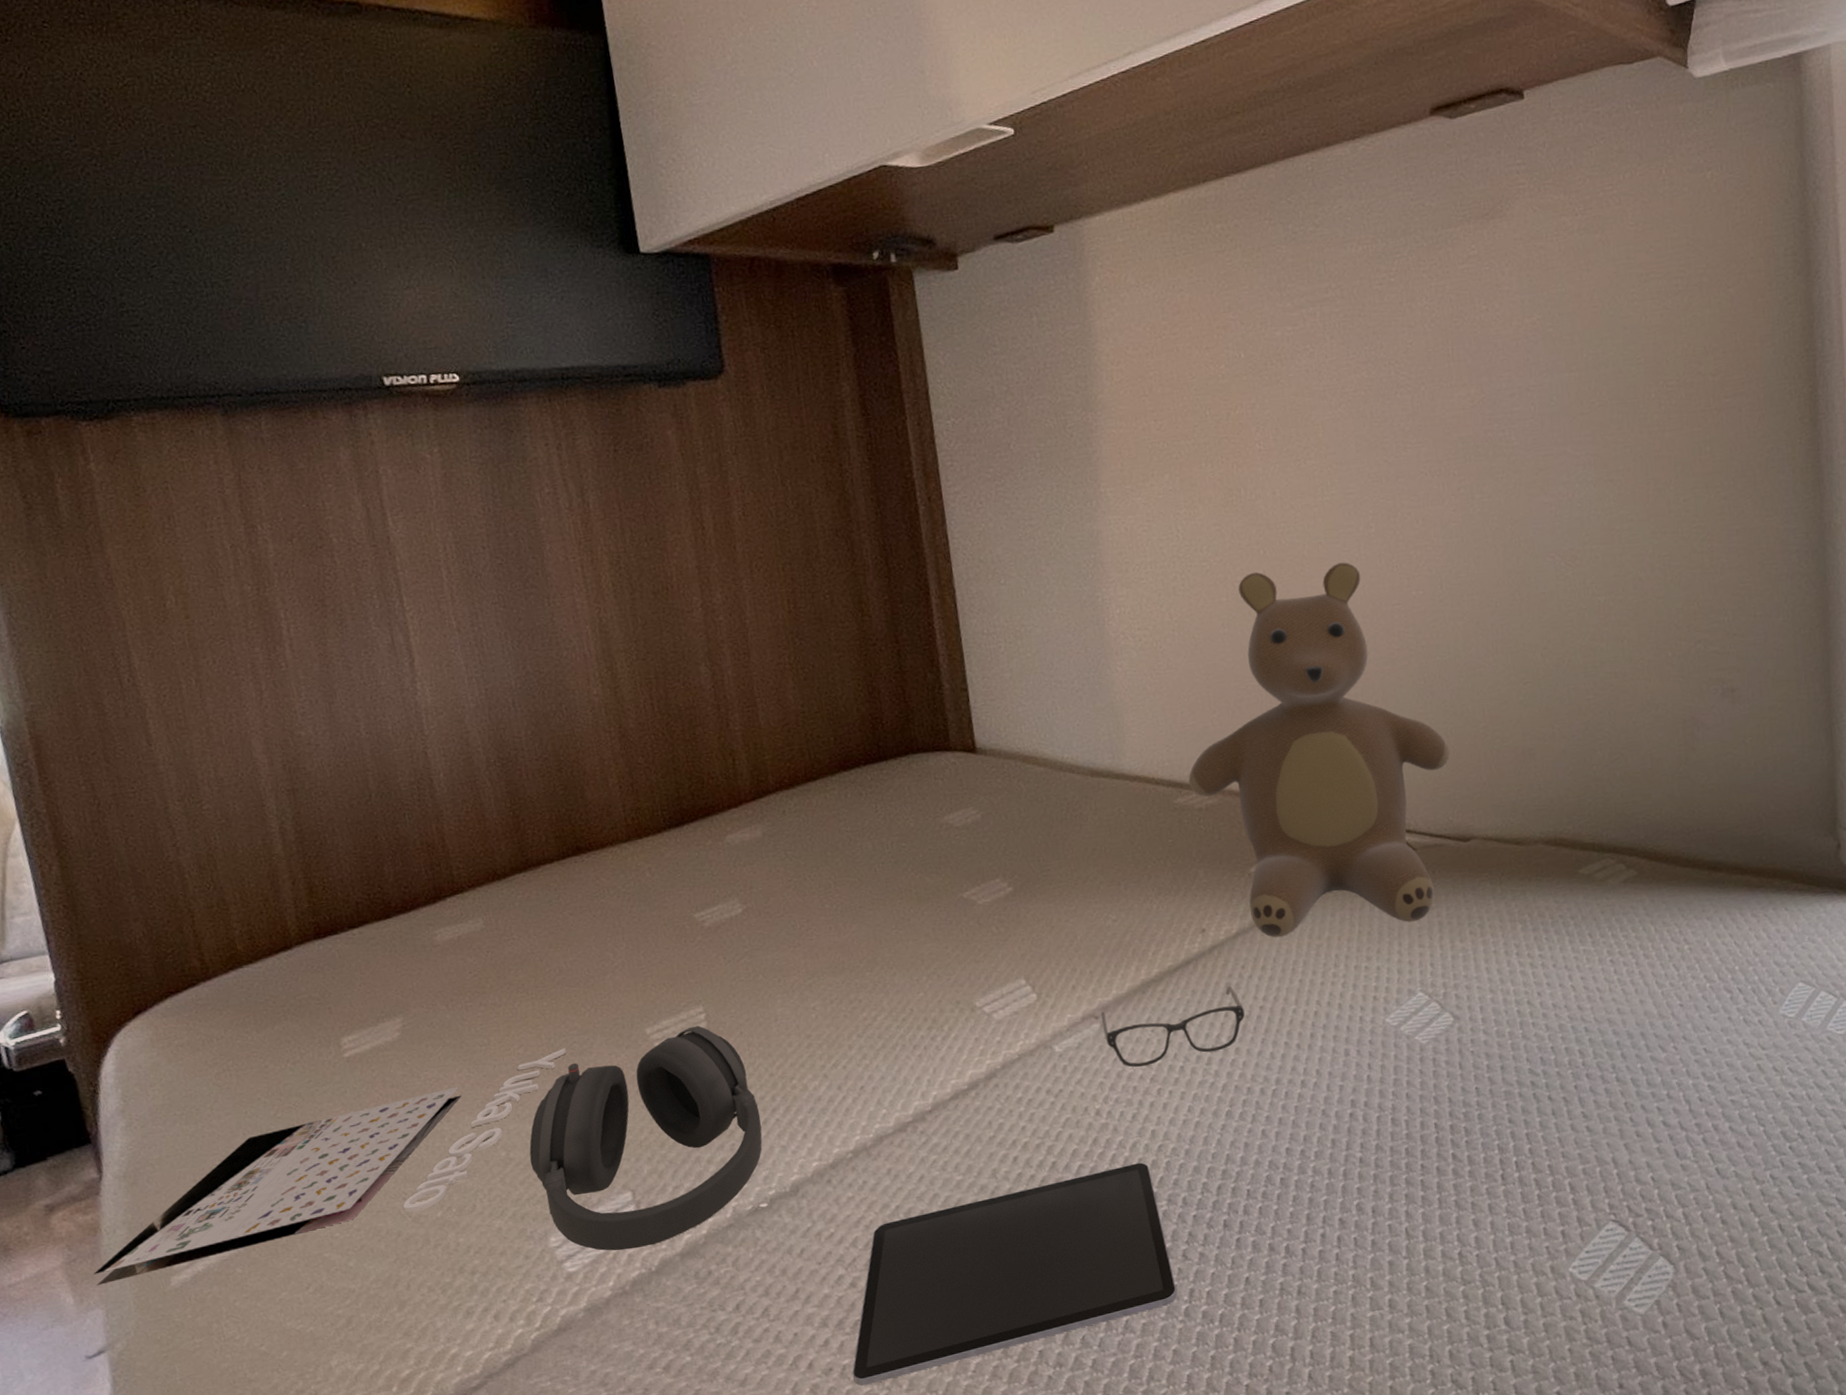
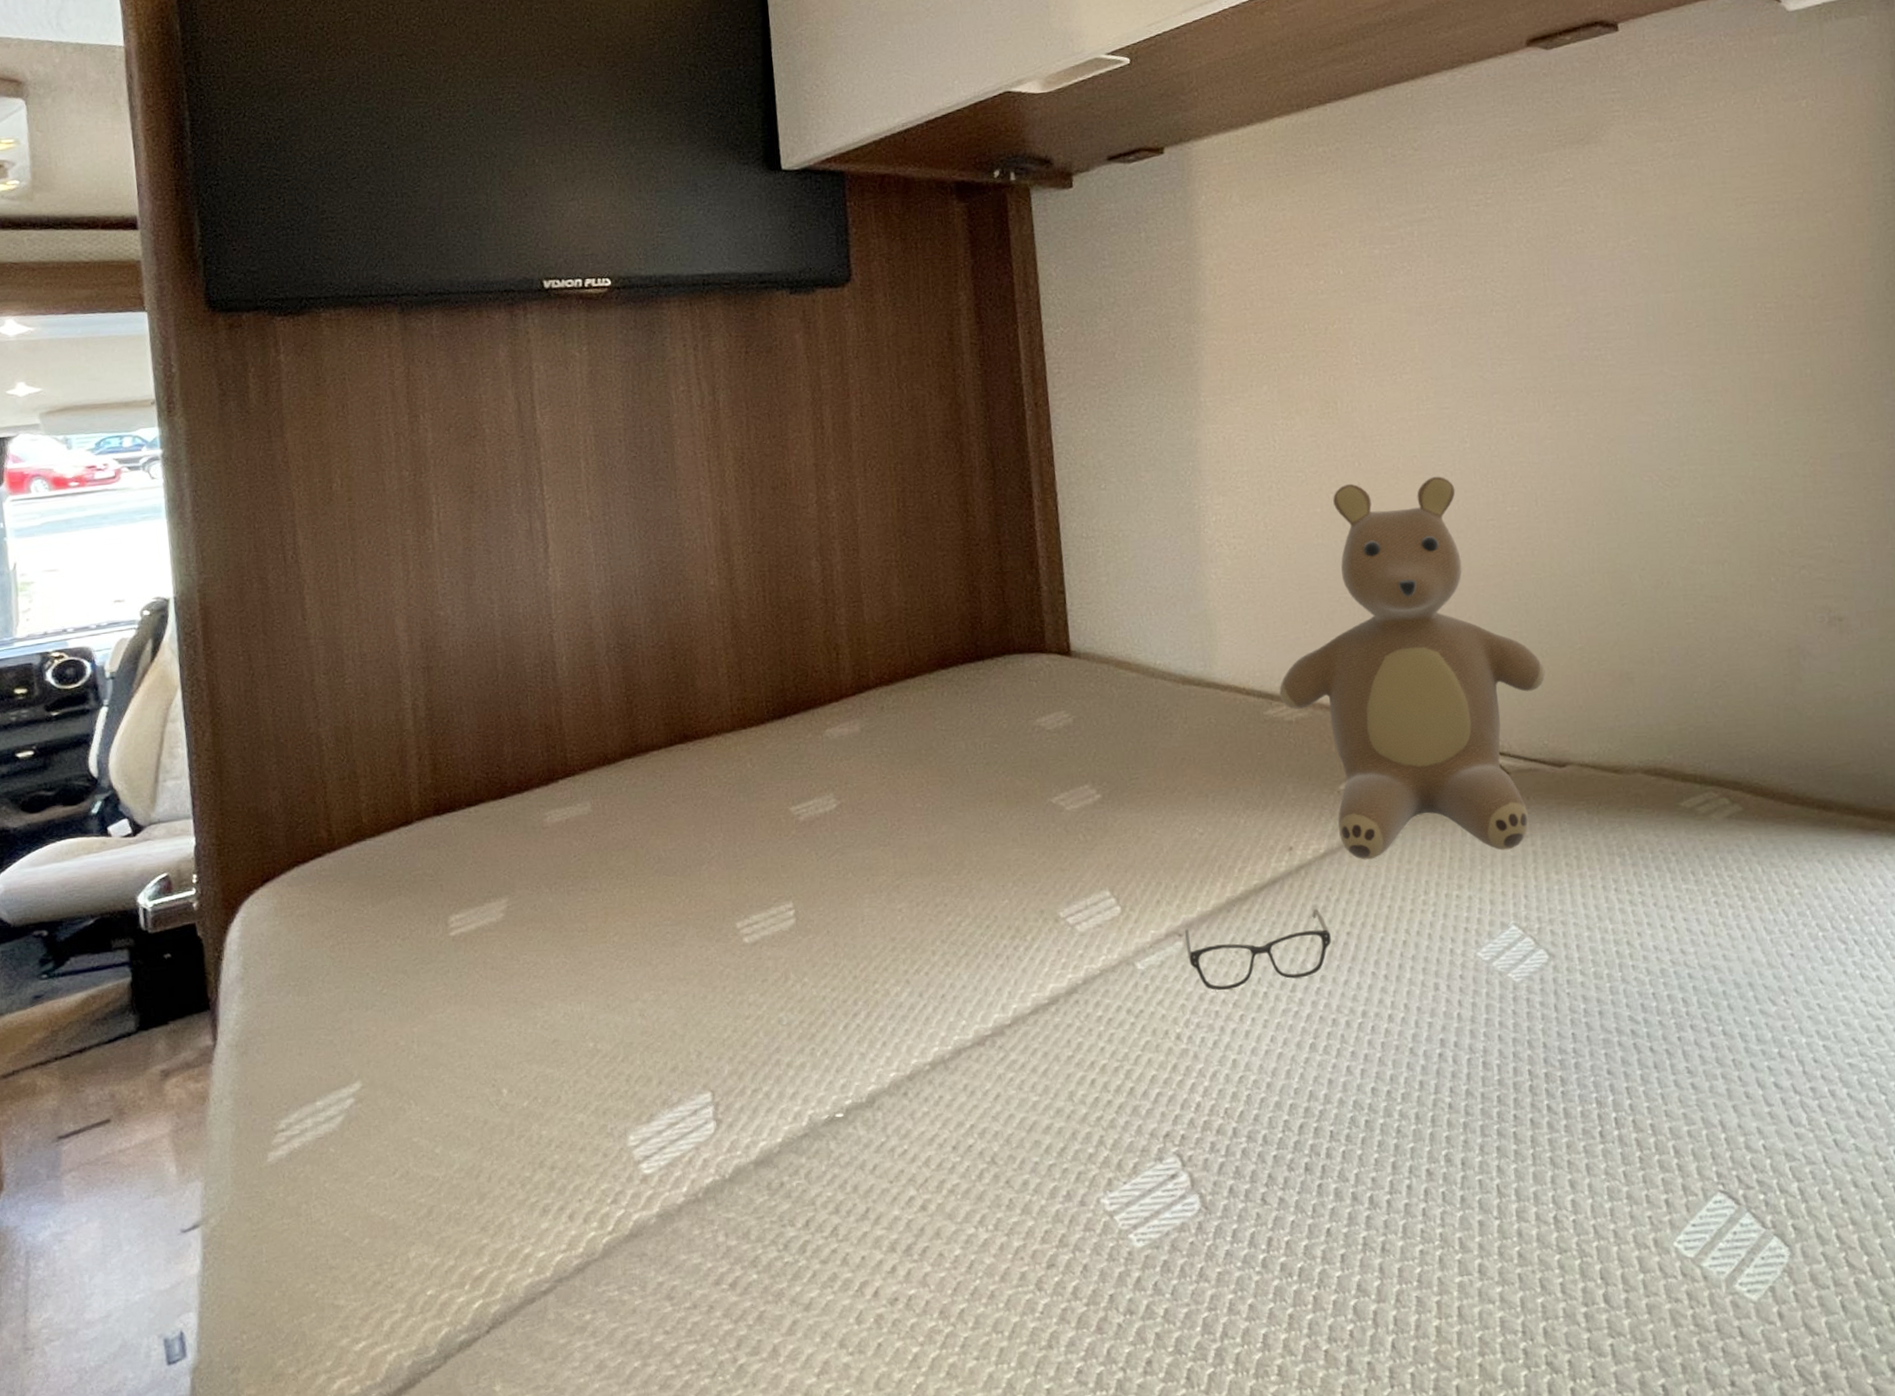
magazine: present [93,1048,567,1286] -> none [197,938,660,1156]
headphones: present [529,1025,763,1251] -> none [616,922,842,1155]
tablet: present [852,1162,1177,1386] -> none [918,1094,1254,1320]

